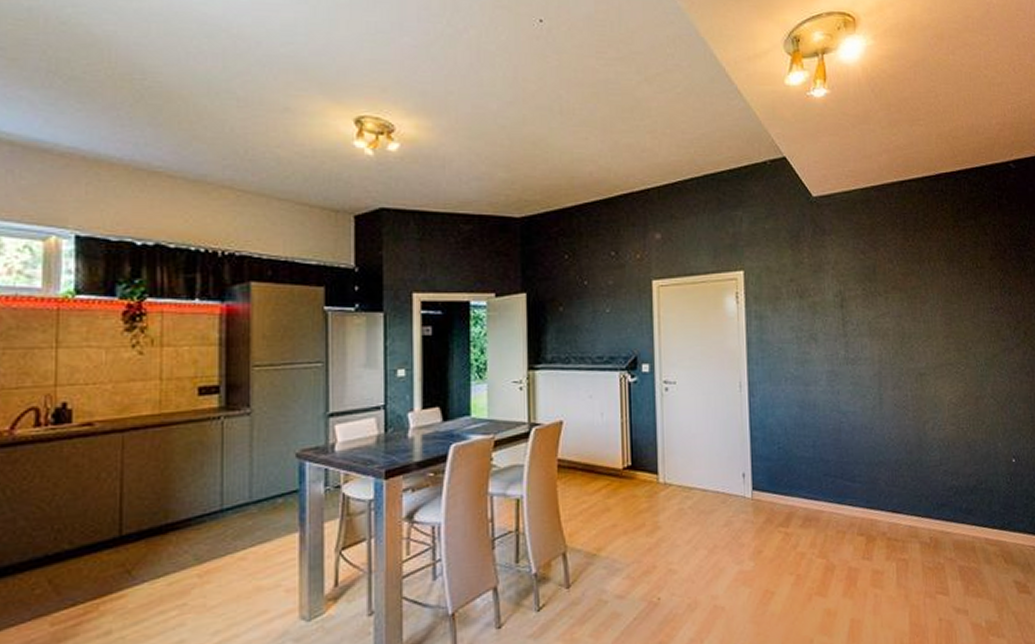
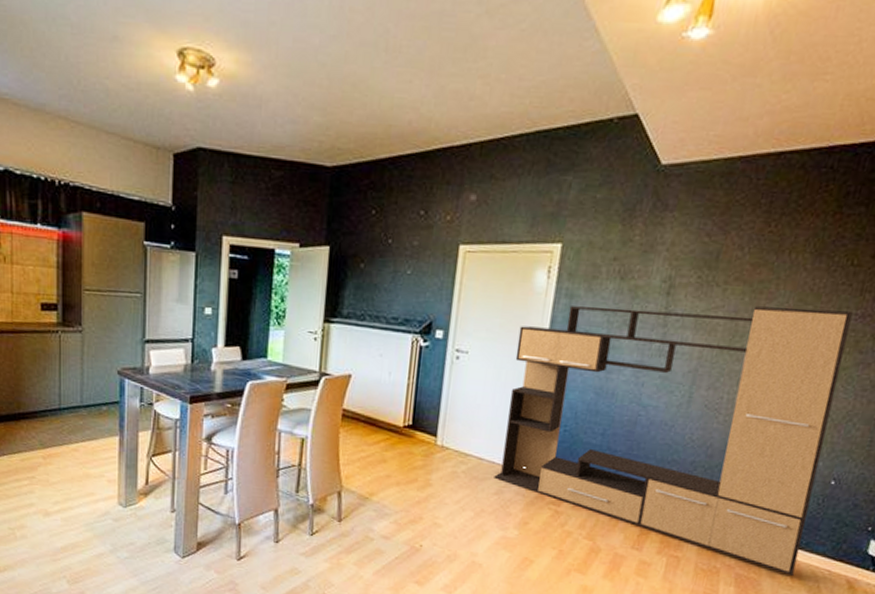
media console: none [720,307,1006,558] -> present [494,306,853,576]

